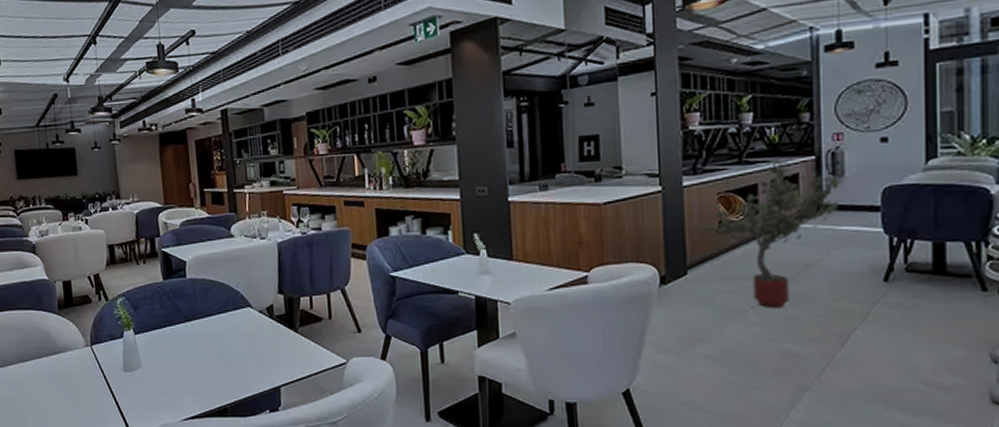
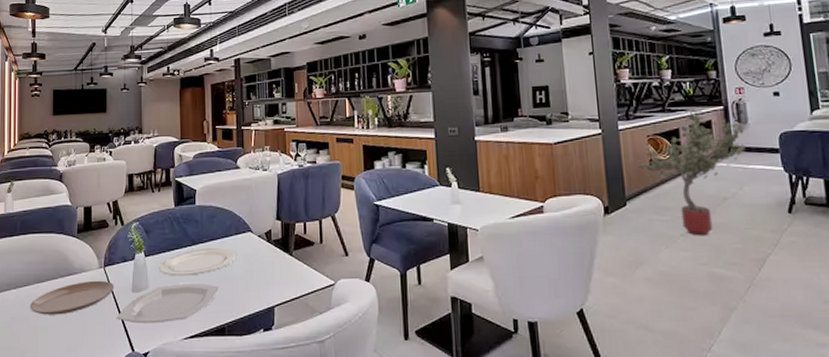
plate: none [15,359,104,395] -> present [29,280,115,315]
plate: none [109,363,218,404] -> present [116,284,219,324]
plate: none [150,324,236,355] -> present [158,247,237,276]

